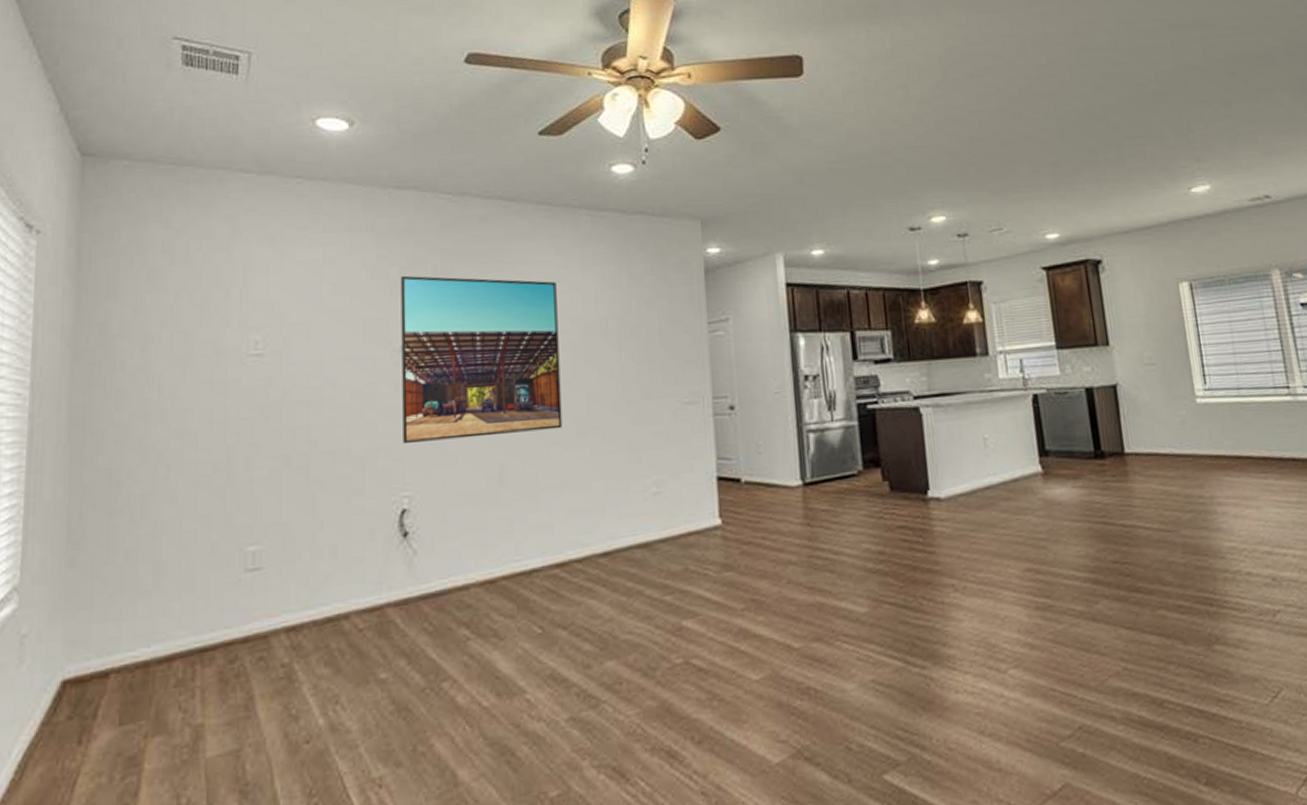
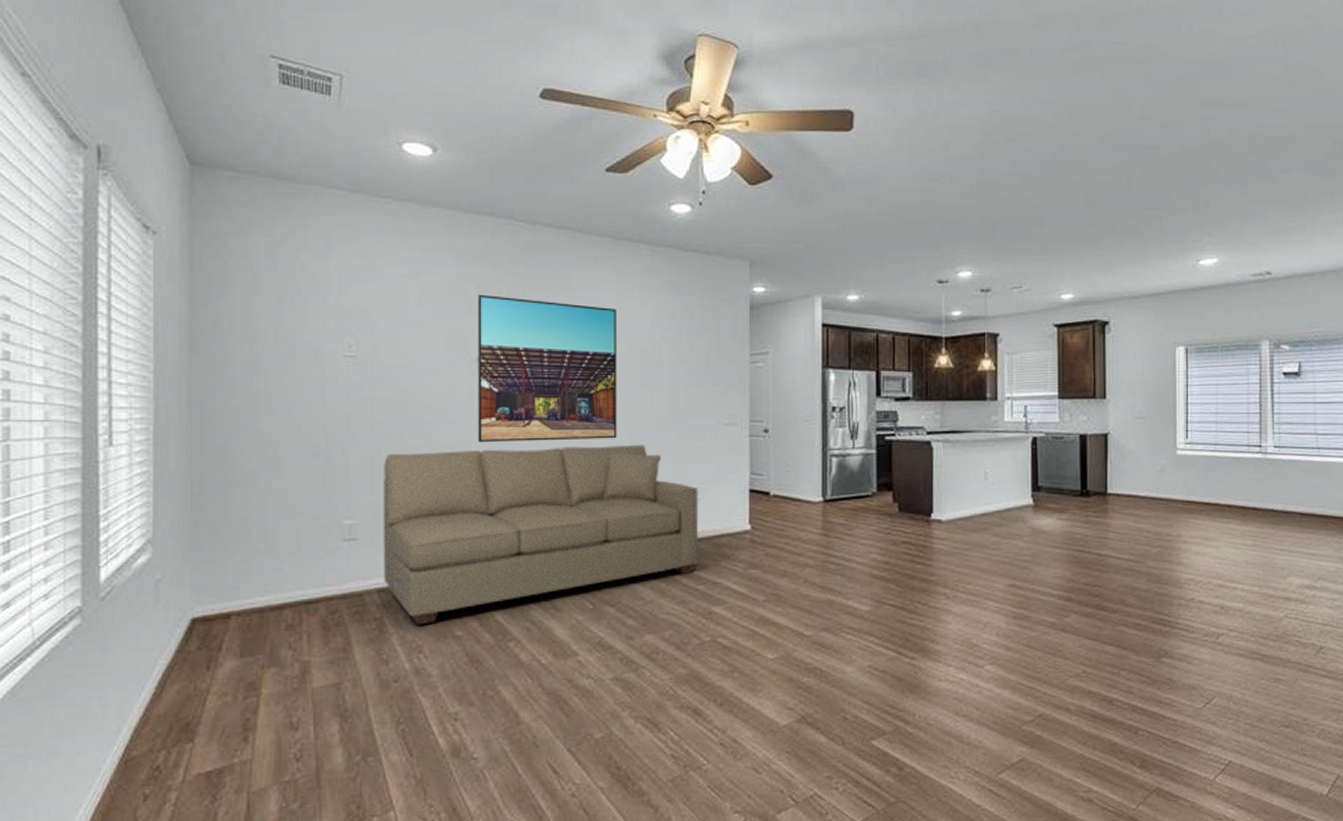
sofa: none [292,433,663,669] -> present [382,444,699,625]

